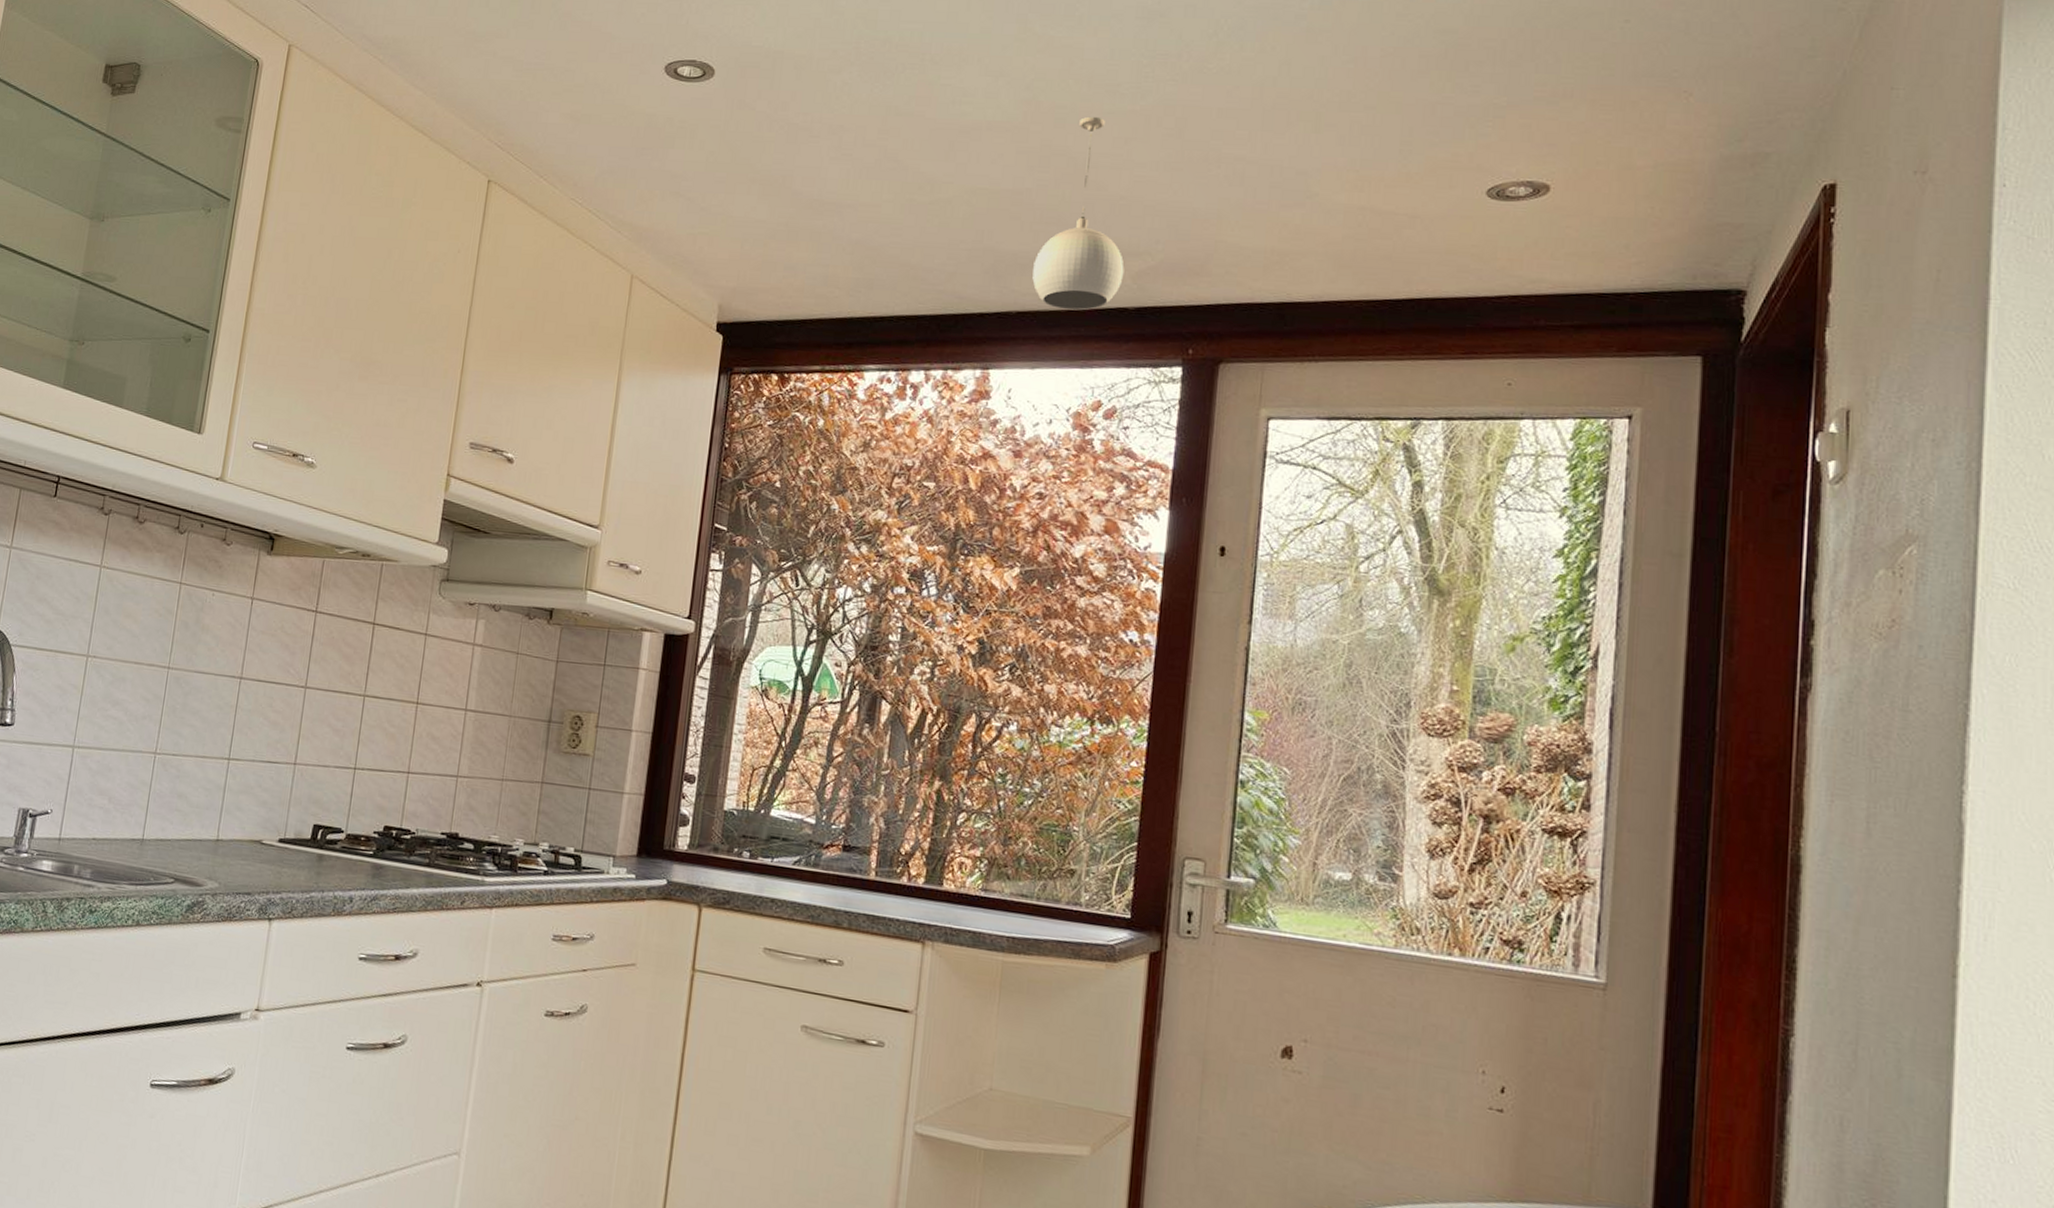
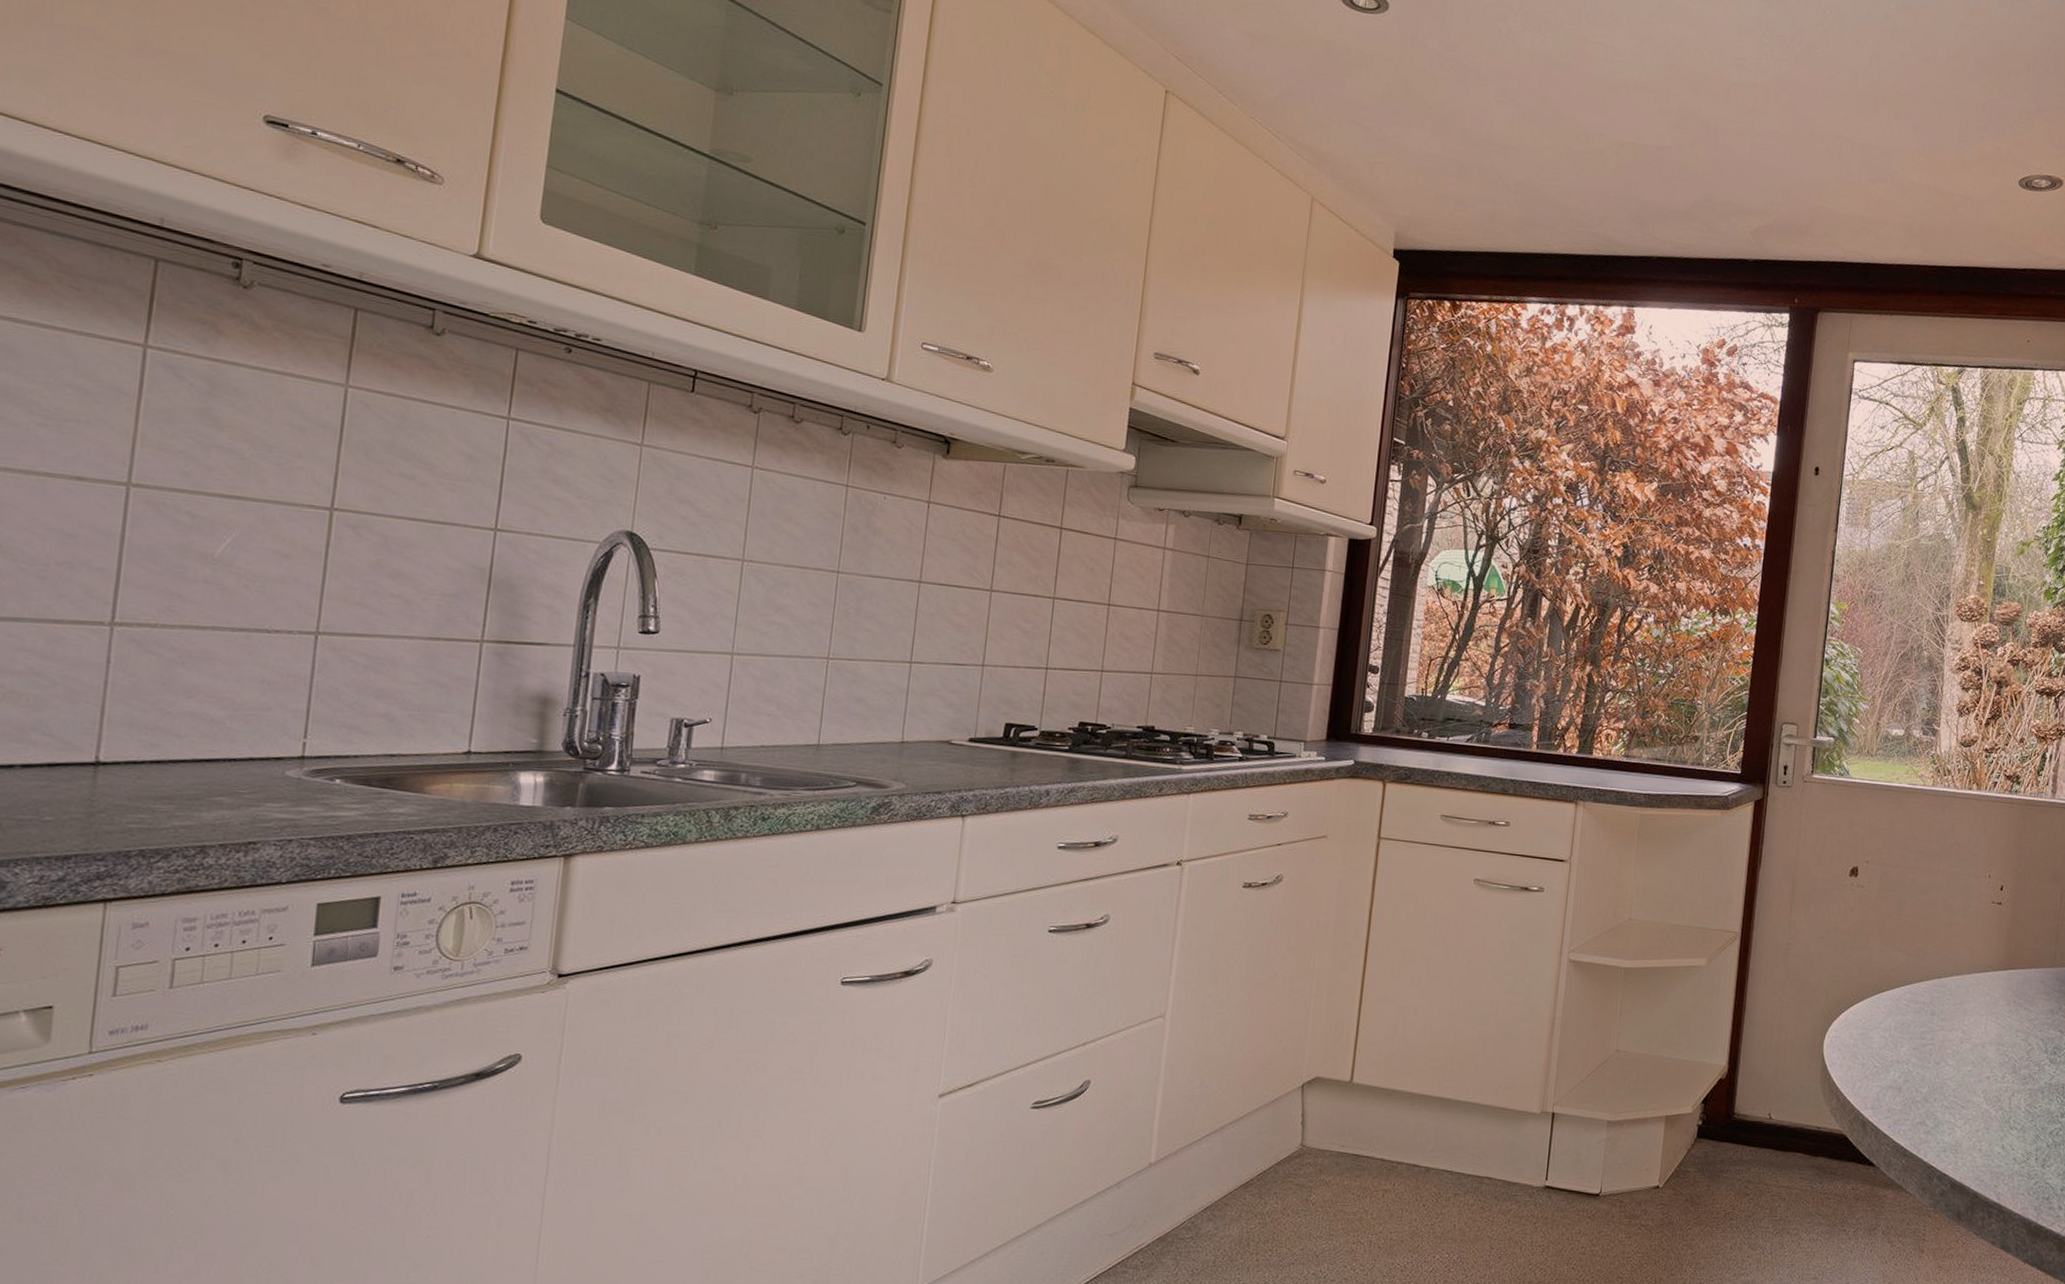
pendant light: present [1032,116,1124,311] -> none [1671,85,1746,260]

